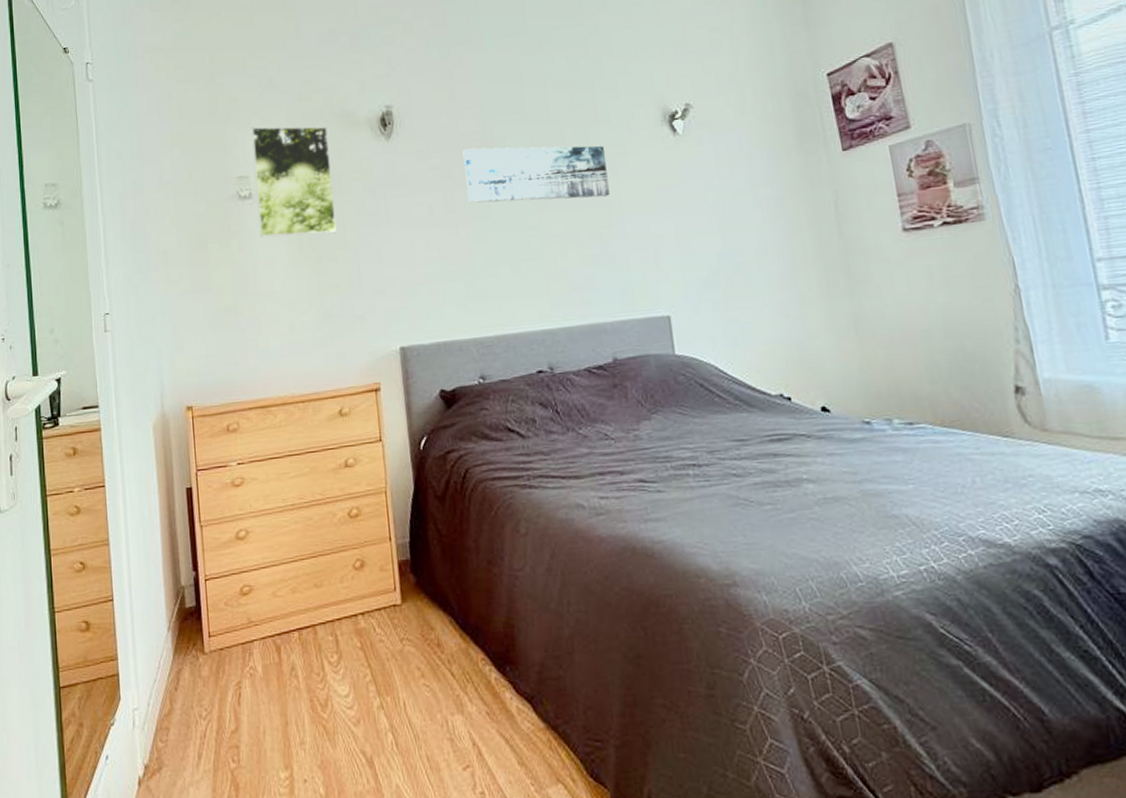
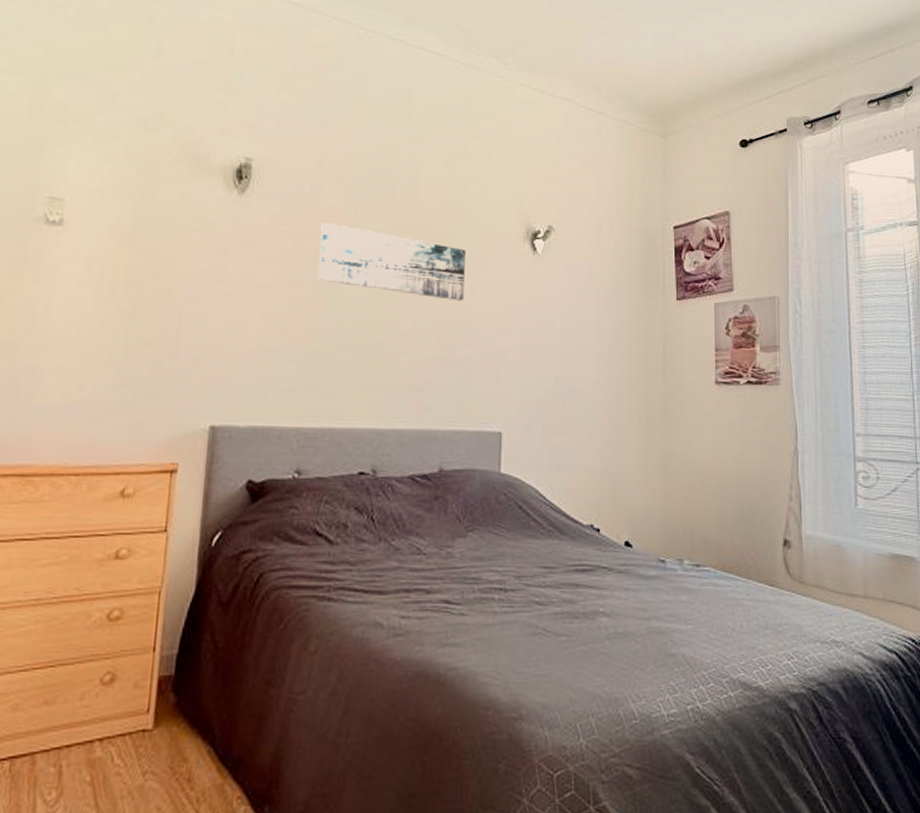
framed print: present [251,126,337,238] -> none [63,144,174,285]

